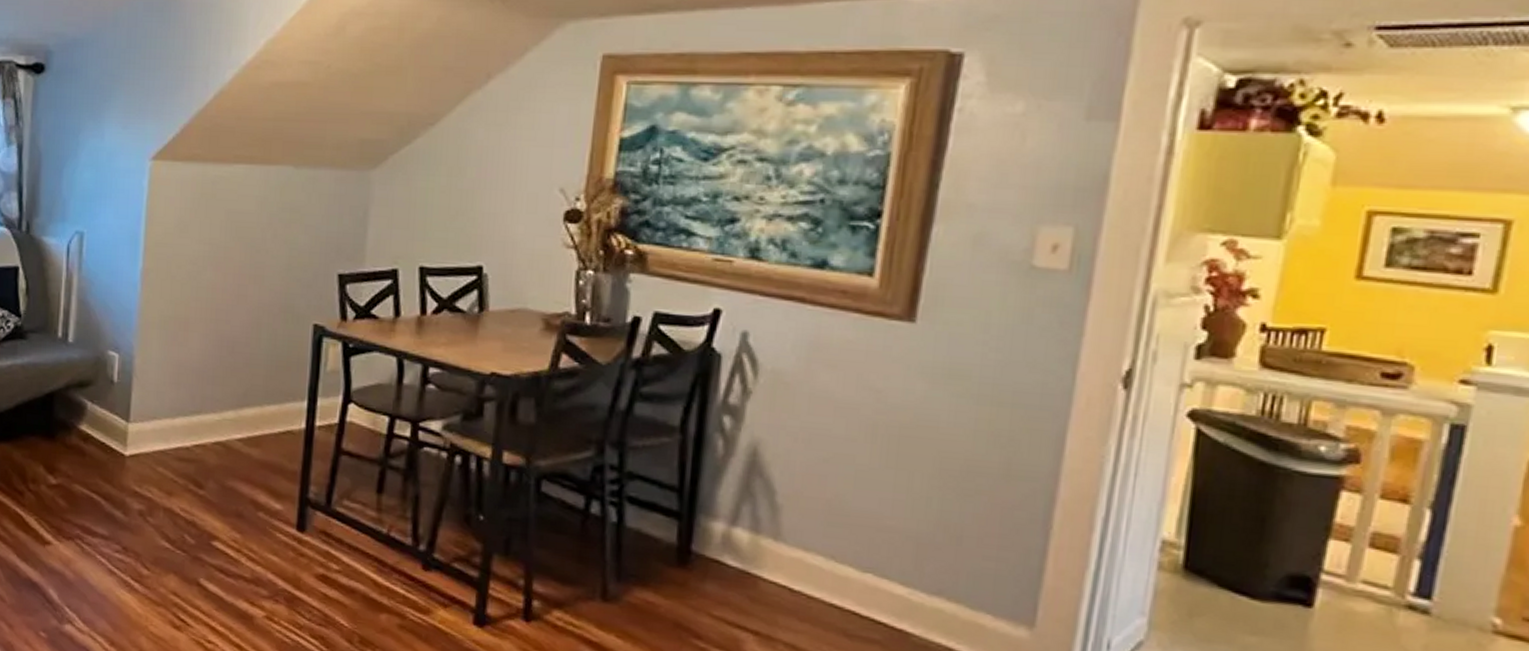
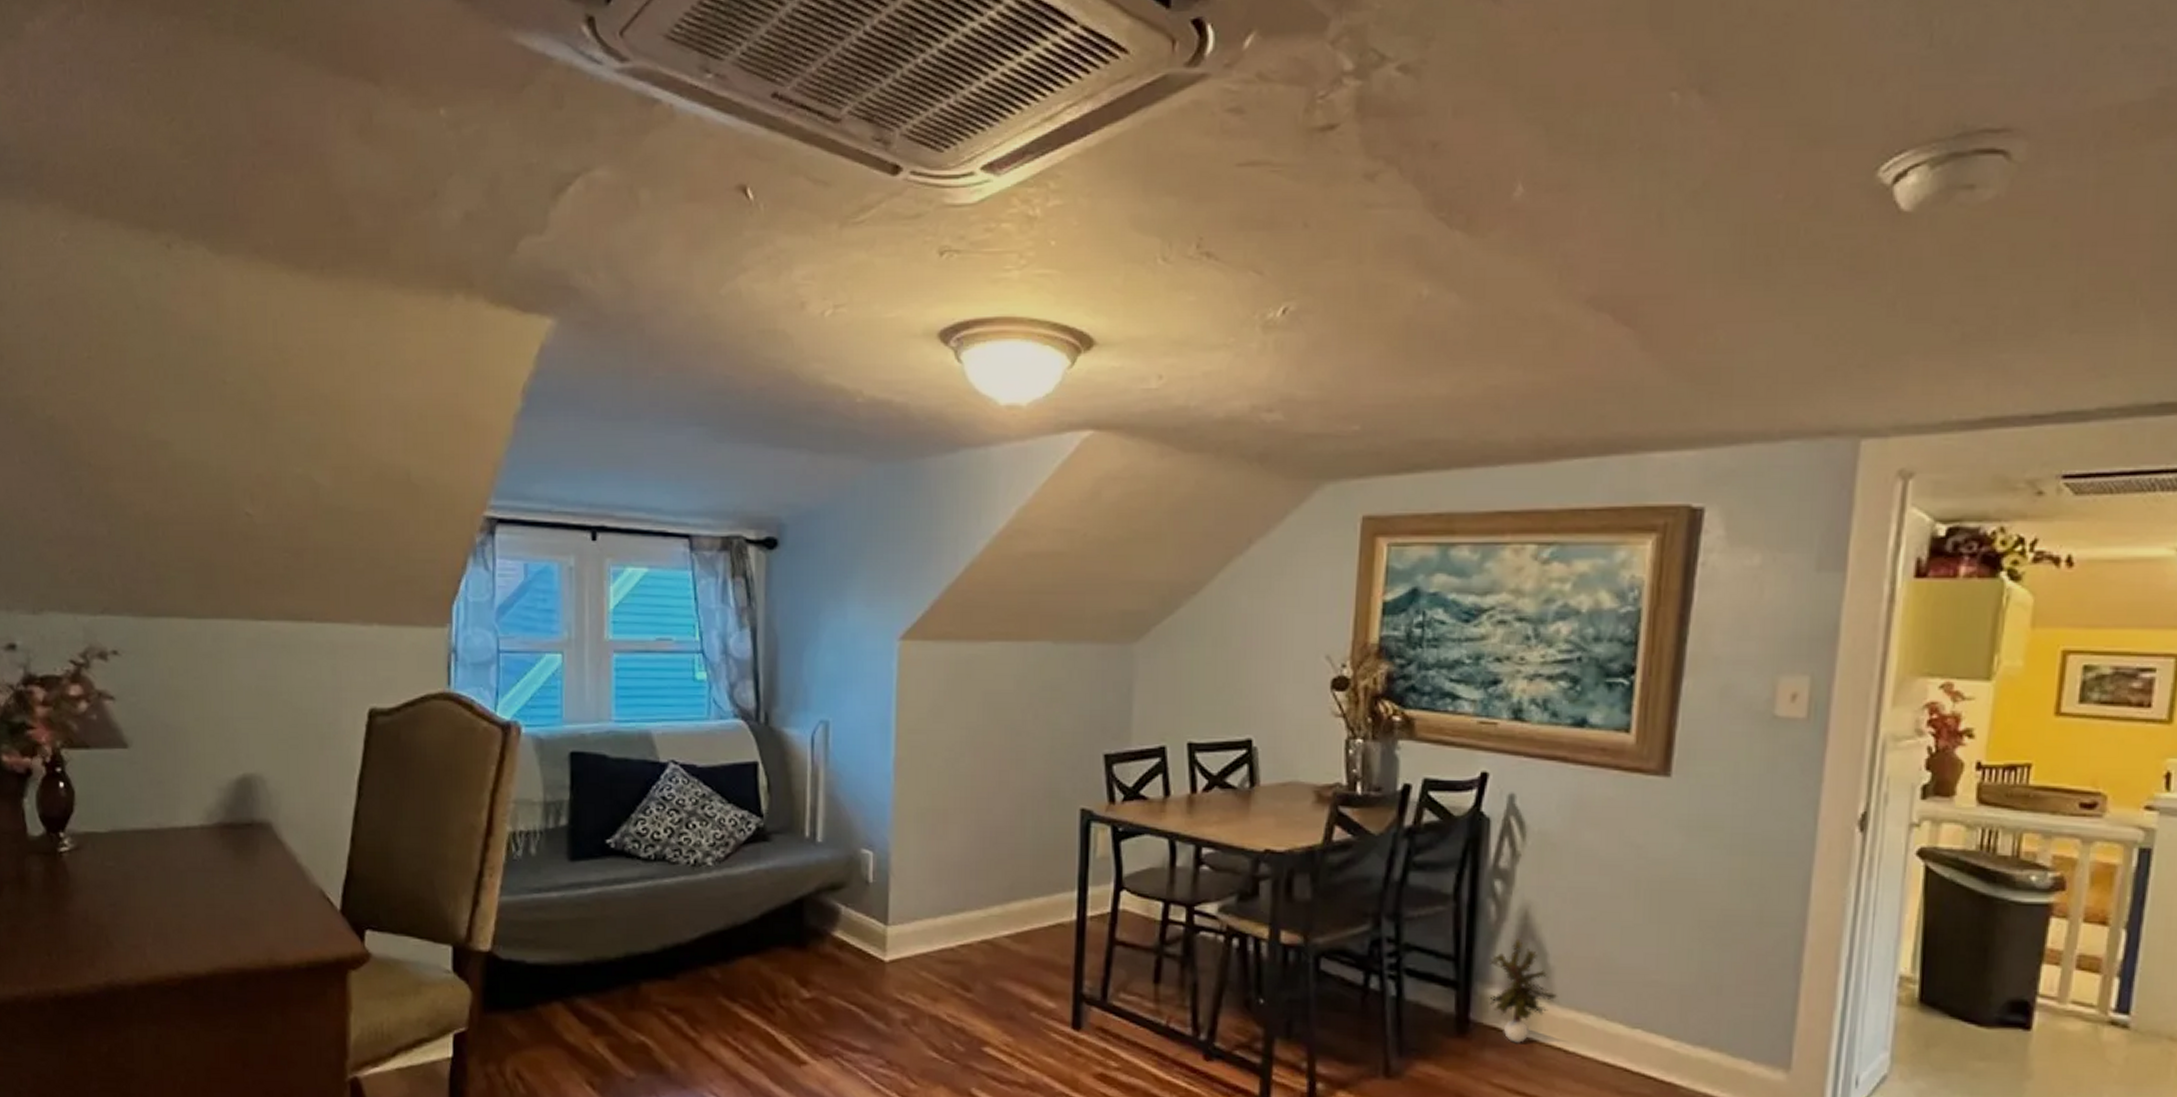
potted plant: none [709,474,785,577] -> present [1486,938,1558,1043]

